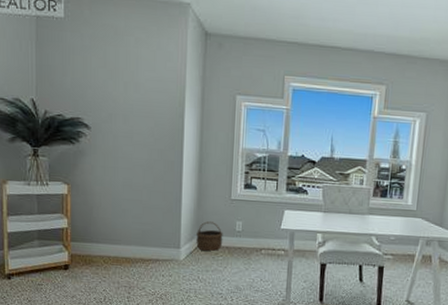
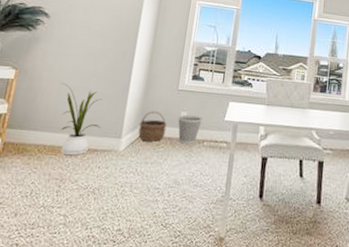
house plant: none [114,196,159,266] -> present [61,83,102,156]
wastebasket: none [234,224,258,252] -> present [178,114,203,144]

